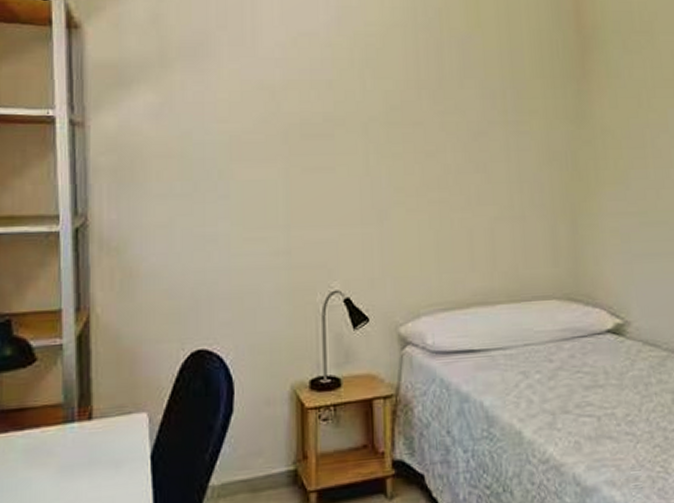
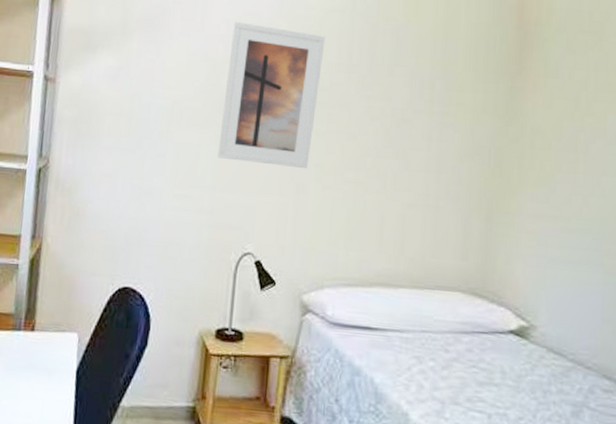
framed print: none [288,43,390,194] -> present [217,21,326,169]

